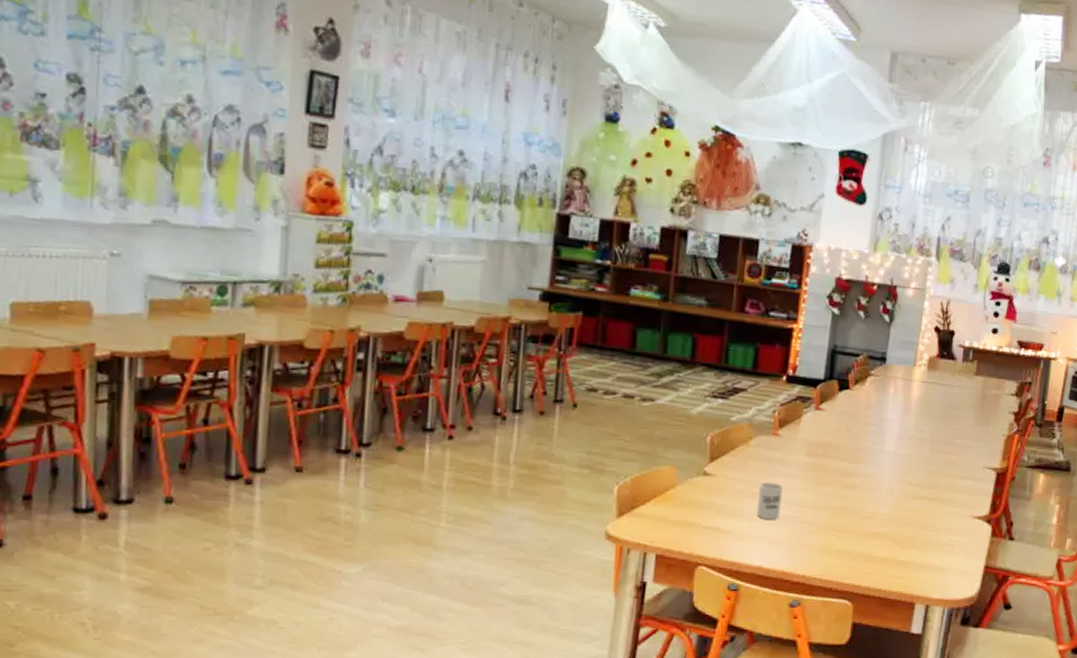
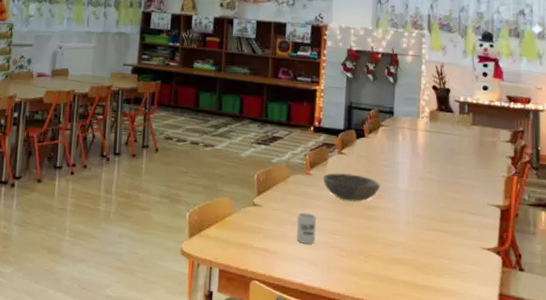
bowl: none [794,433,863,467] -> present [323,173,380,201]

